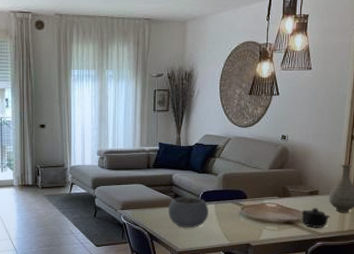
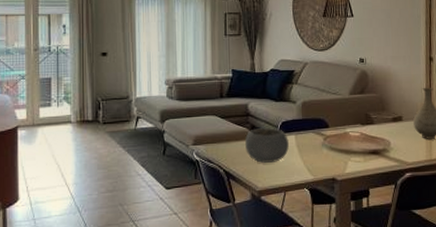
teapot: present [301,207,330,228] -> none [387,134,417,157]

